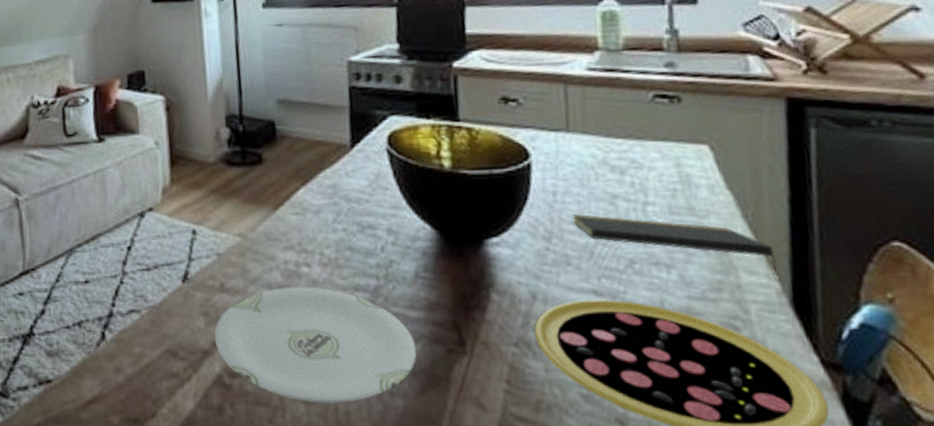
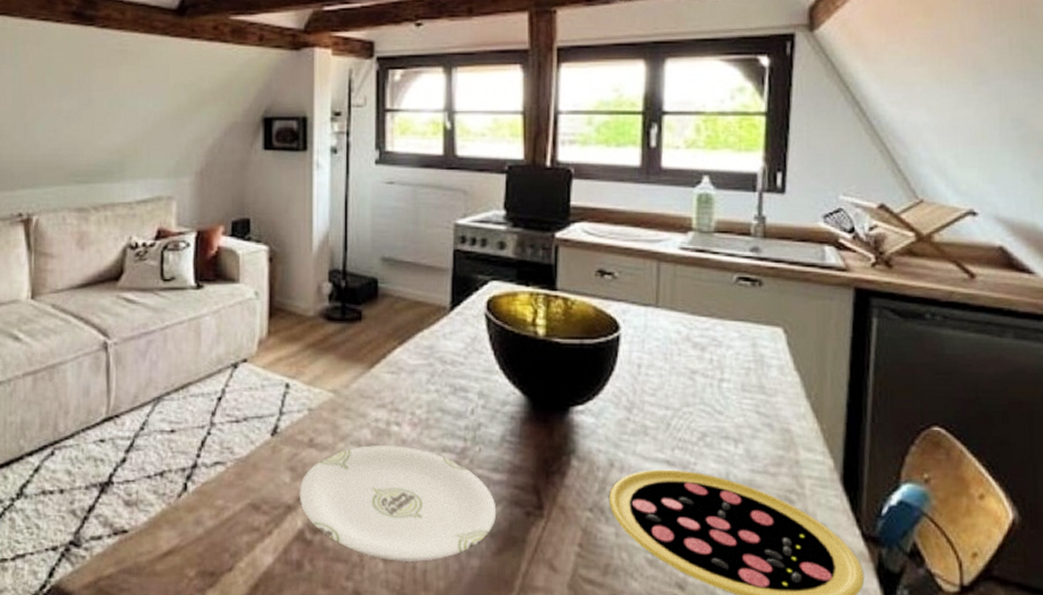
notepad: present [572,214,780,278] -> none [654,387,833,456]

